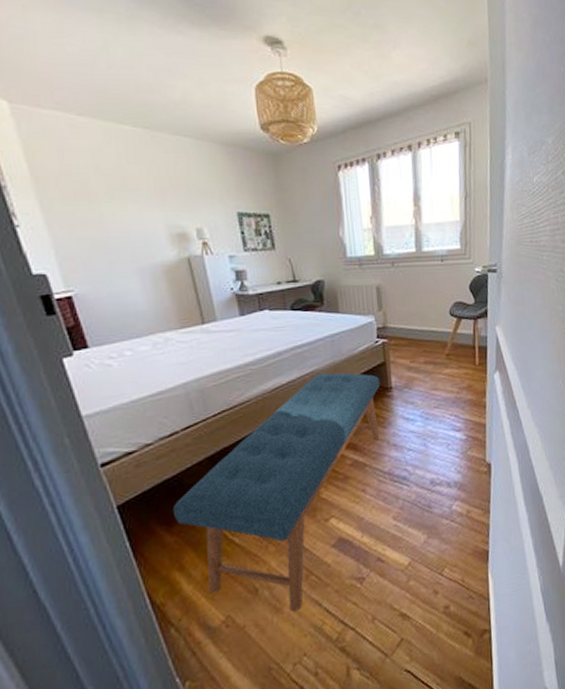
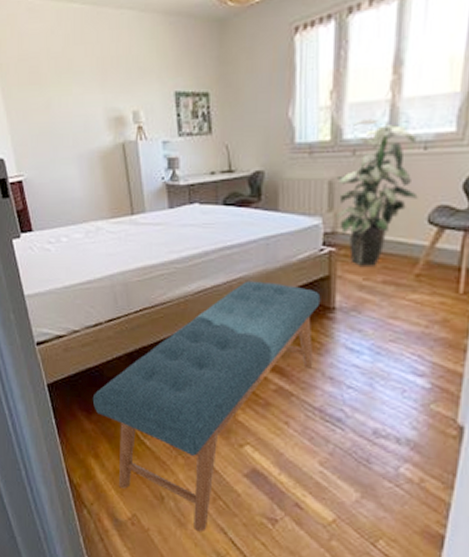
indoor plant: none [382,238,441,352] -> present [335,118,418,266]

